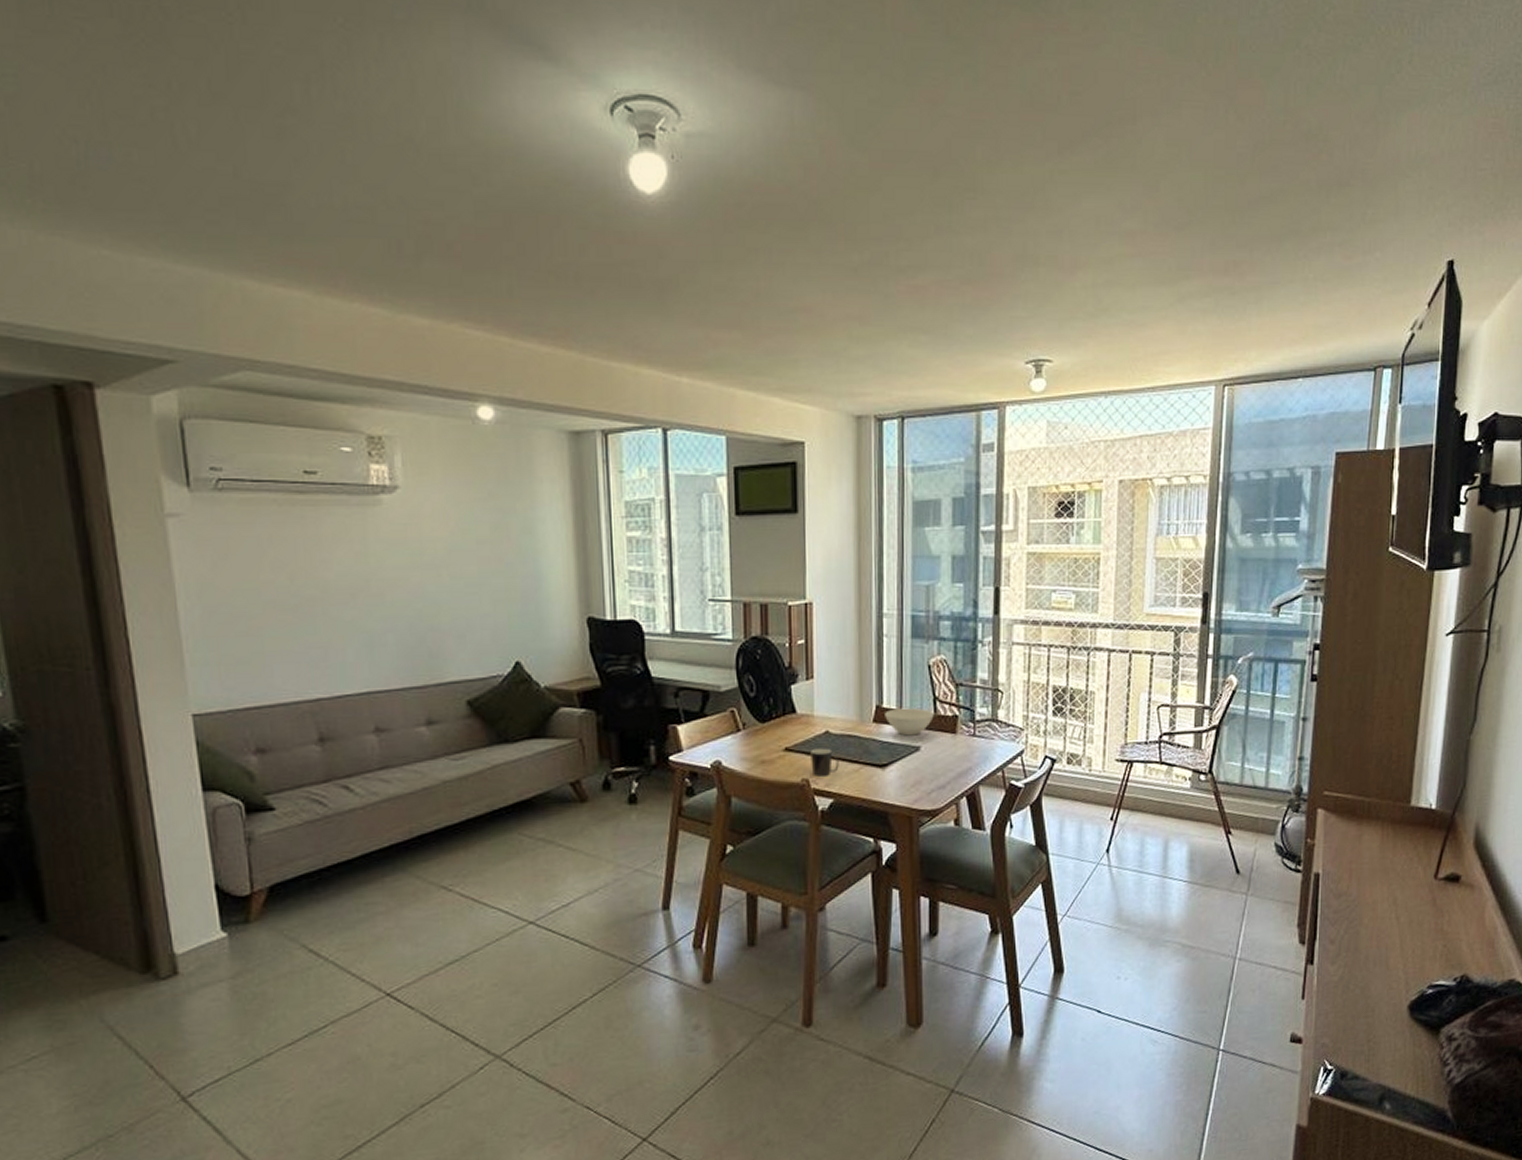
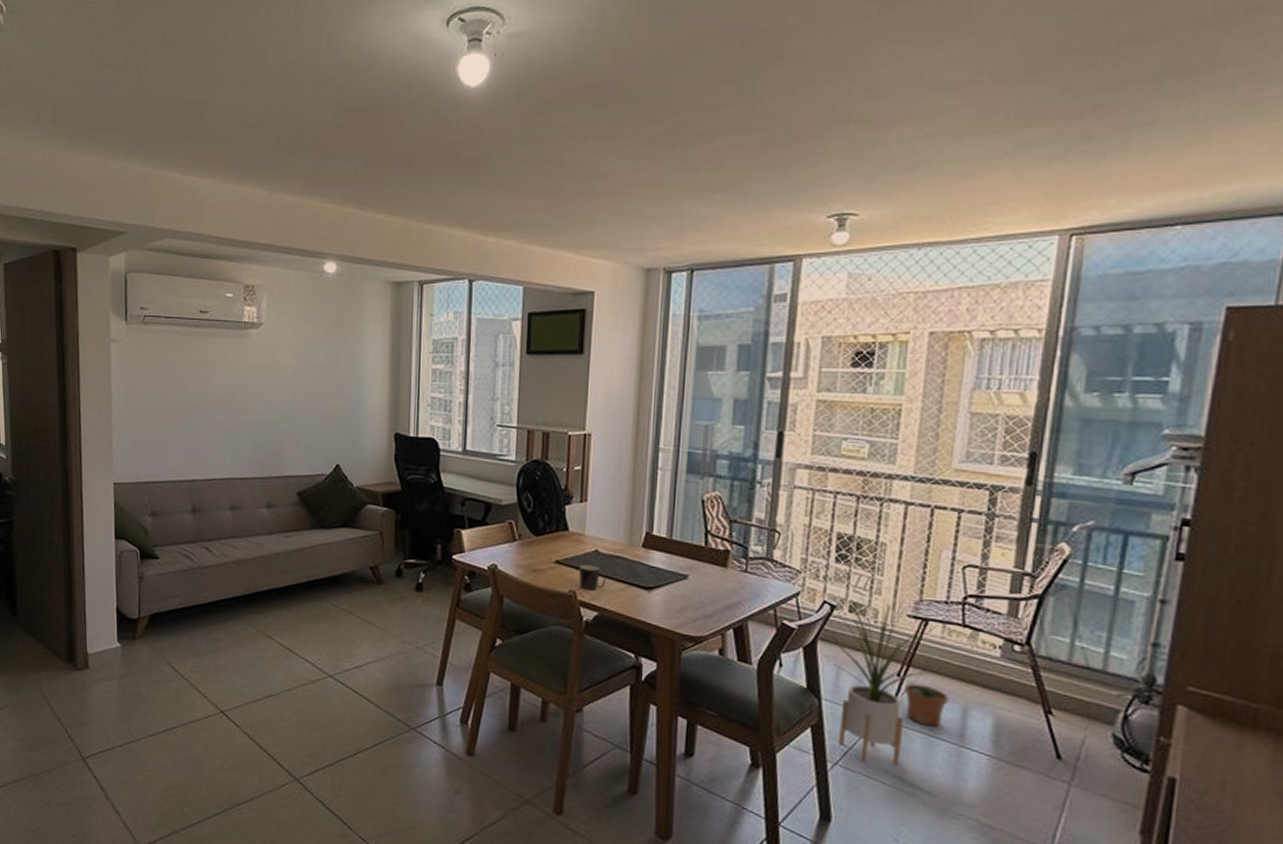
bowl: present [885,708,934,736] -> none [654,537,705,565]
house plant: none [1054,745,1142,909] -> present [832,594,938,764]
planter: none [1118,824,1153,864] -> present [905,683,949,727]

